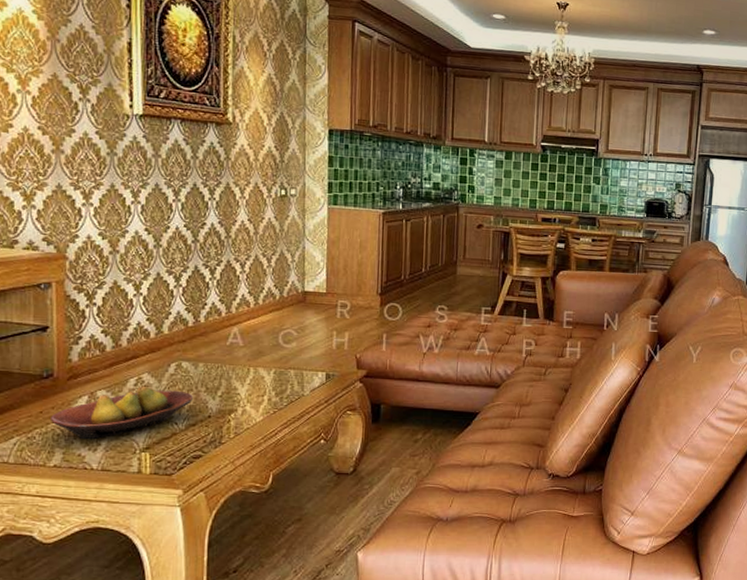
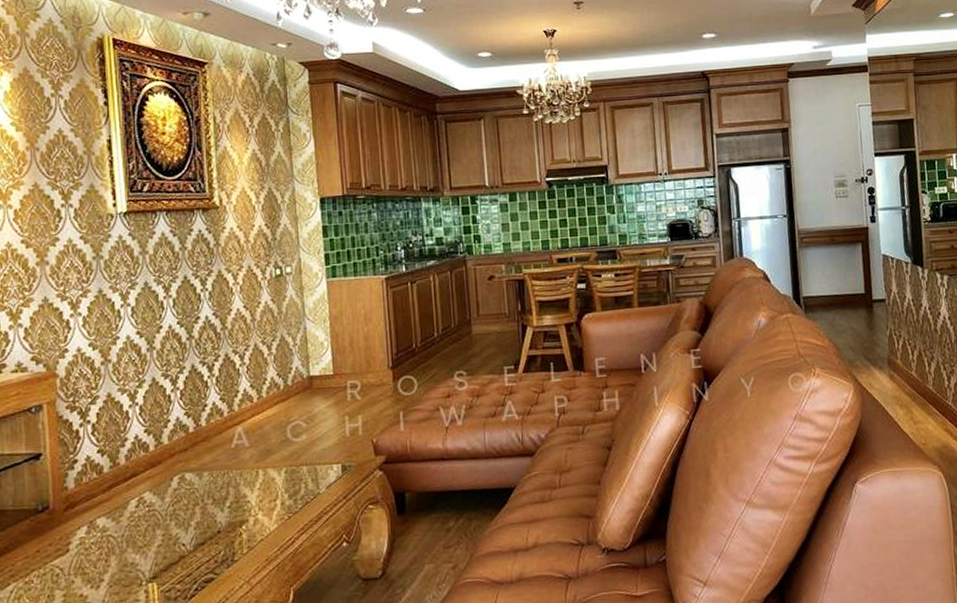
fruit bowl: present [49,385,194,440] -> none [47,506,201,577]

